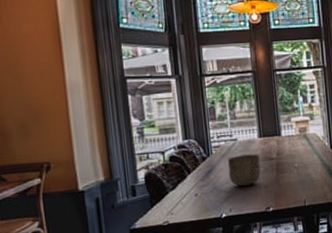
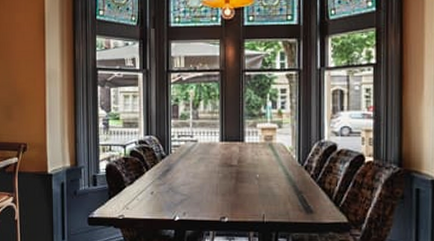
bowl: present [227,154,261,186] -> none [185,158,219,191]

